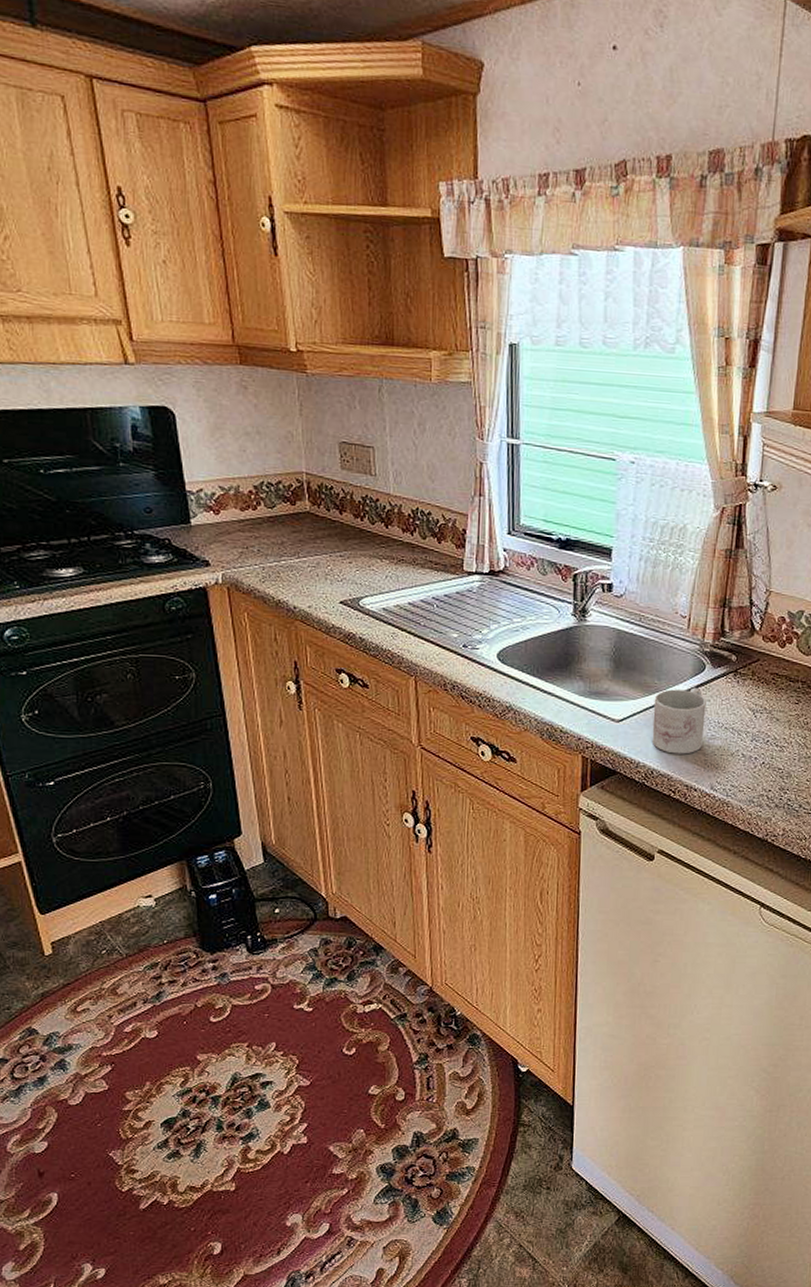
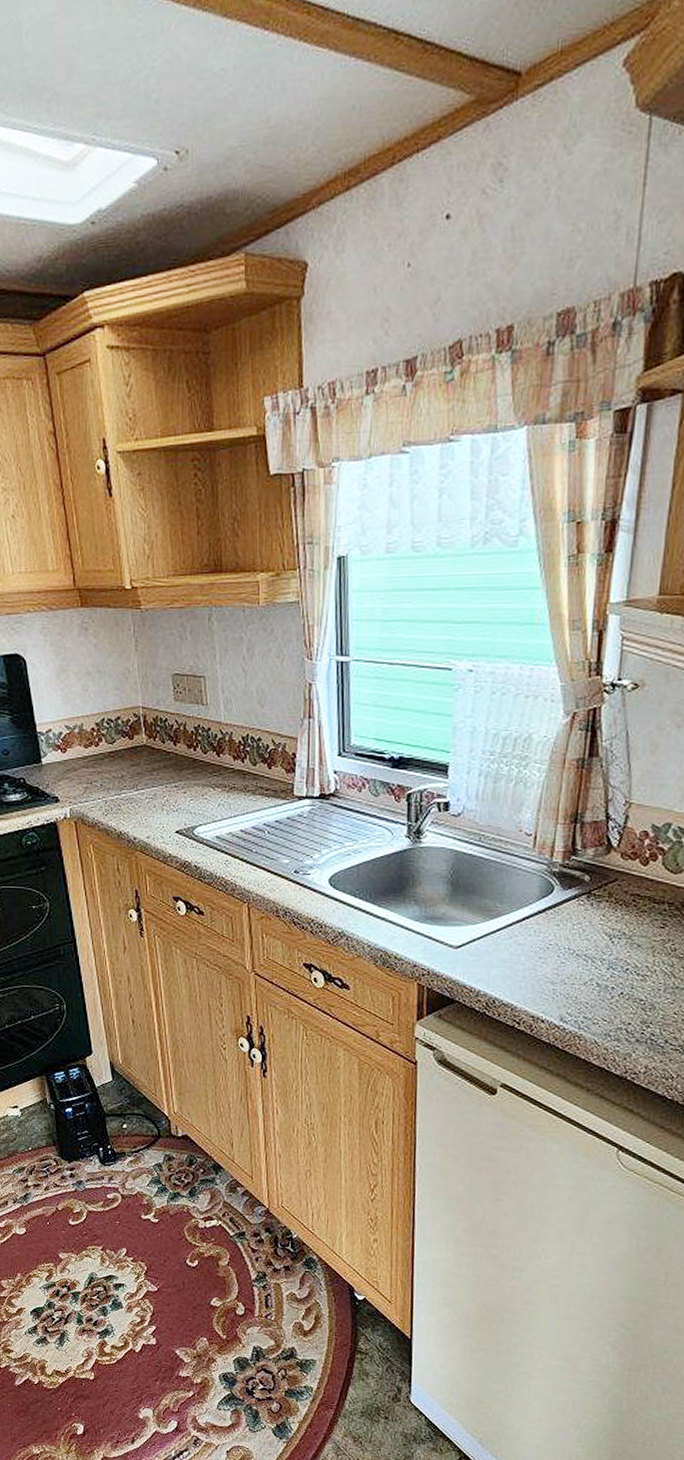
mug: present [652,687,706,754] -> none [493,911,555,983]

